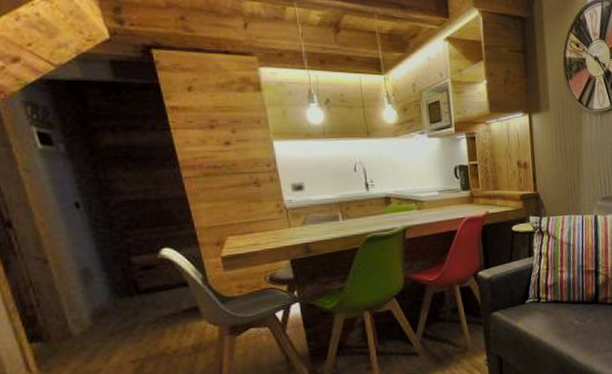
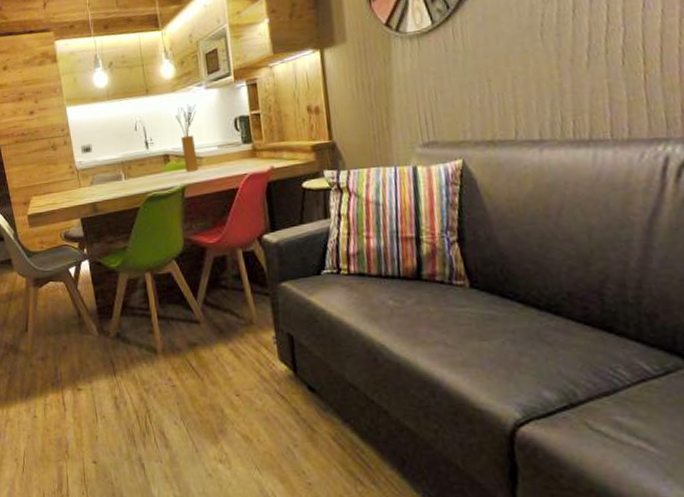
vase: none [398,149,419,215] -> present [176,103,198,173]

